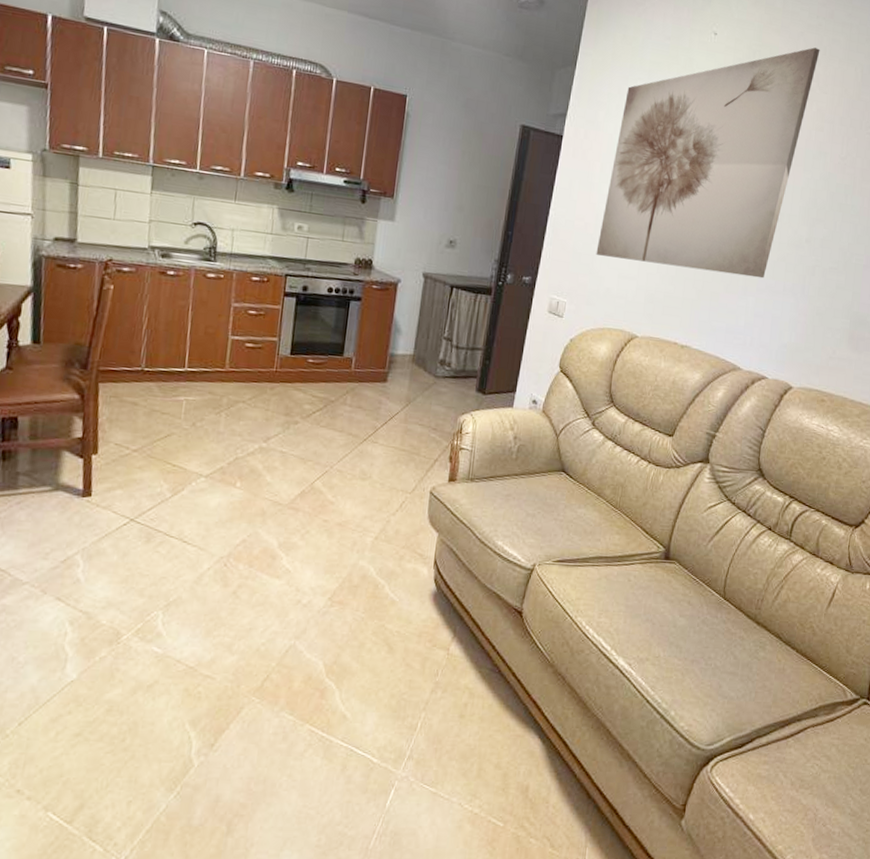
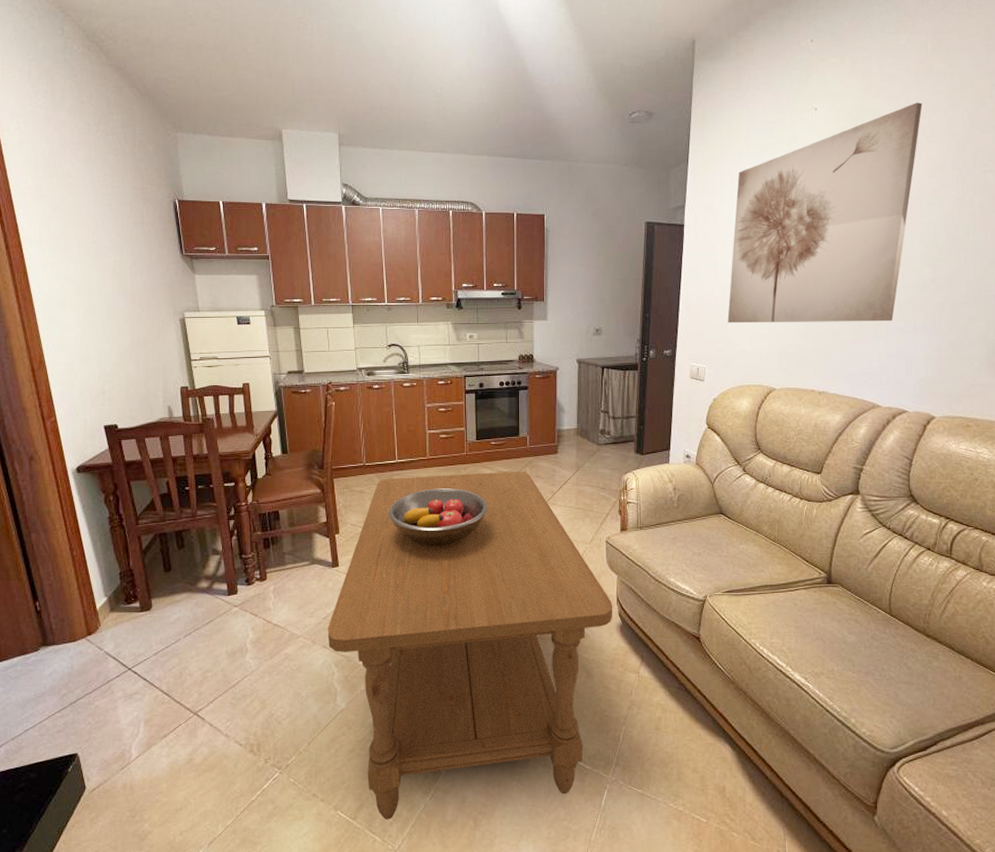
coffee table: none [64,390,429,823] -> present [327,471,613,820]
fruit bowl: none [165,408,295,480] -> present [388,488,488,546]

